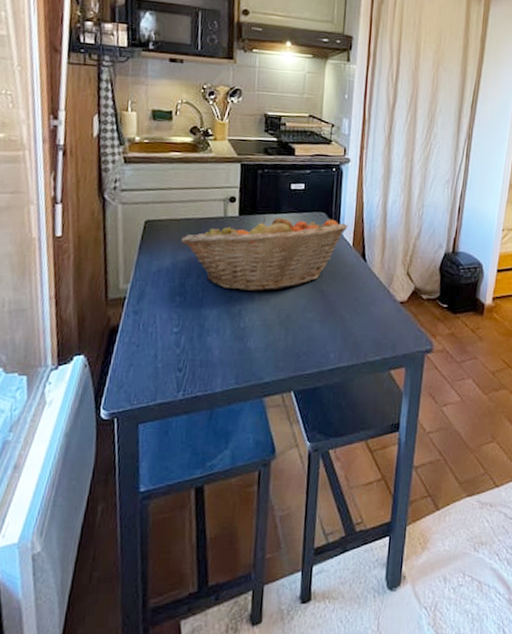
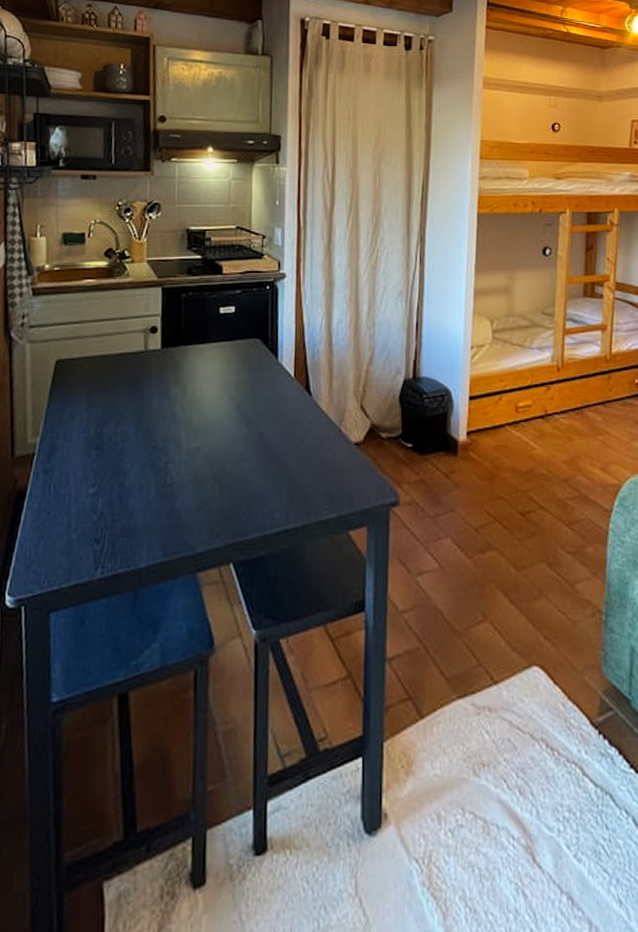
fruit basket: present [181,214,348,292] -> none [97,345,287,439]

